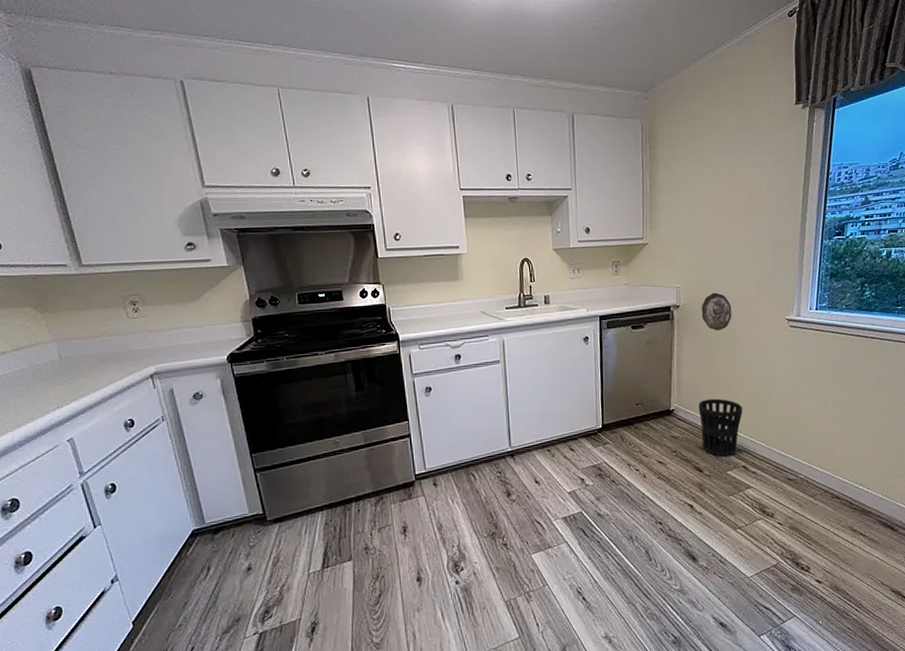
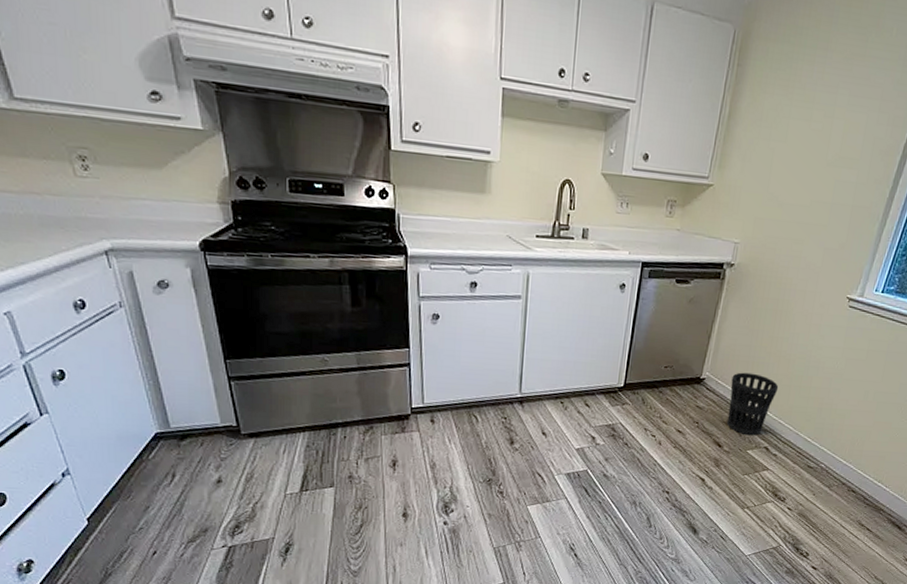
decorative plate: present [701,292,732,331] -> none [756,255,792,300]

